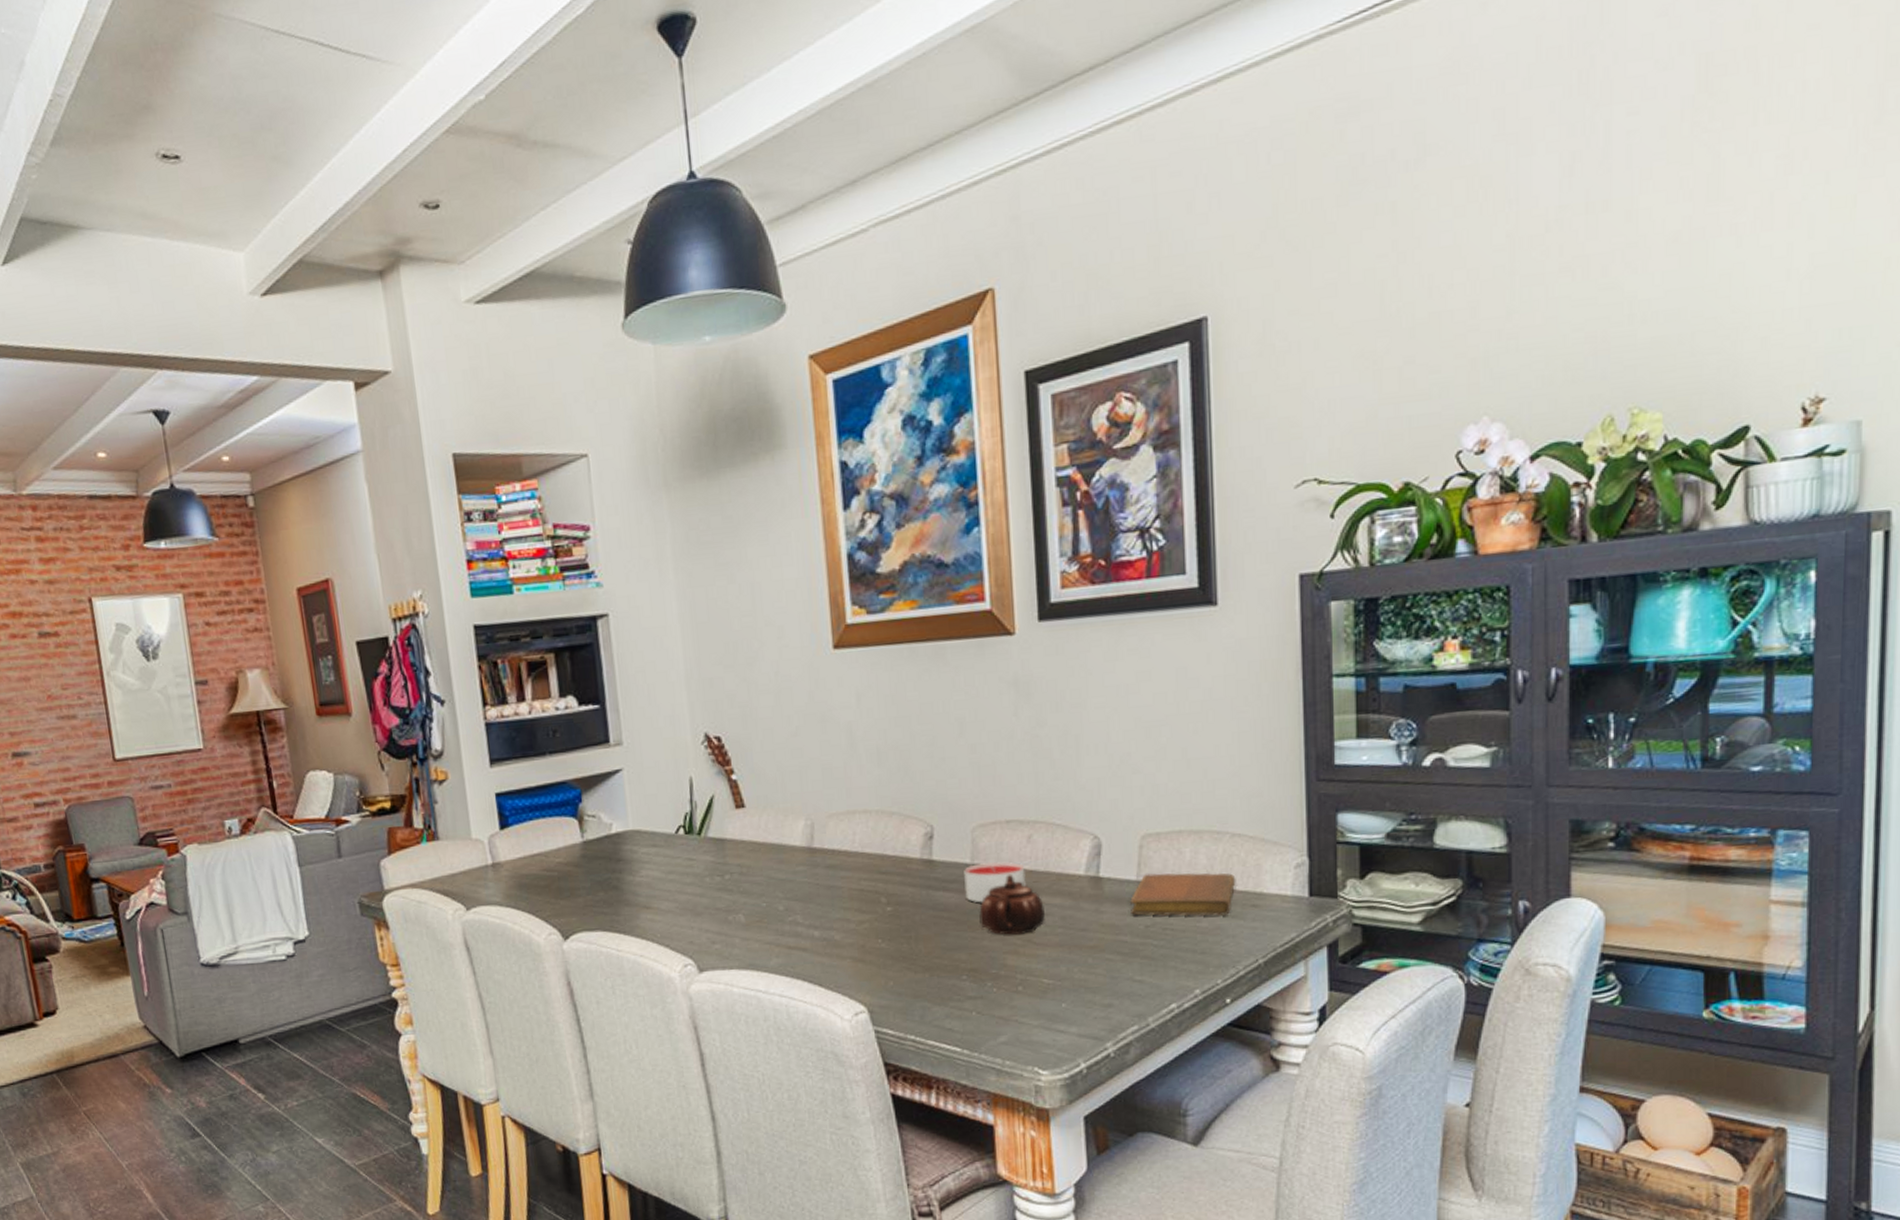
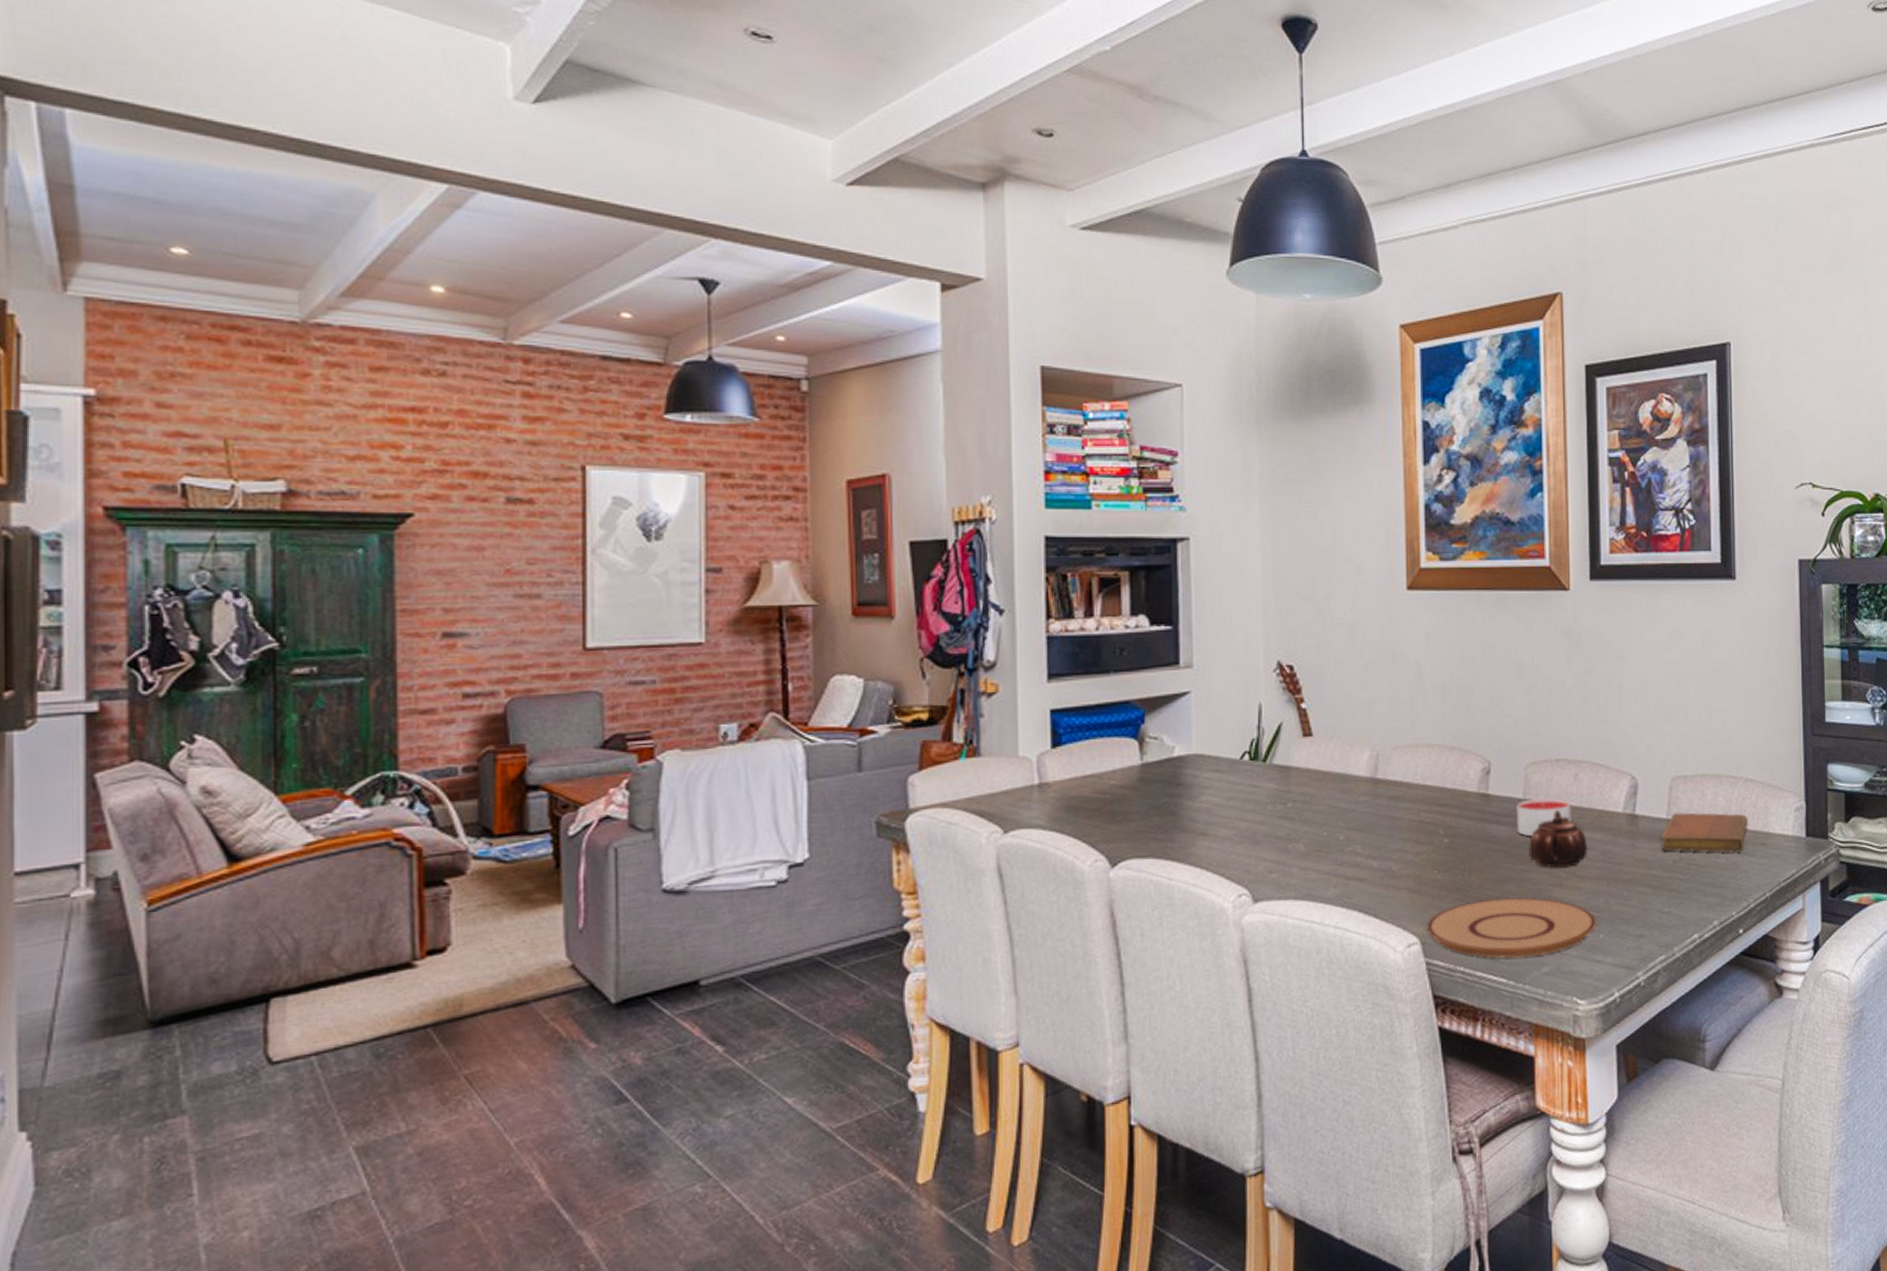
plate: none [873,965,1059,1027] -> present [1426,897,1597,958]

